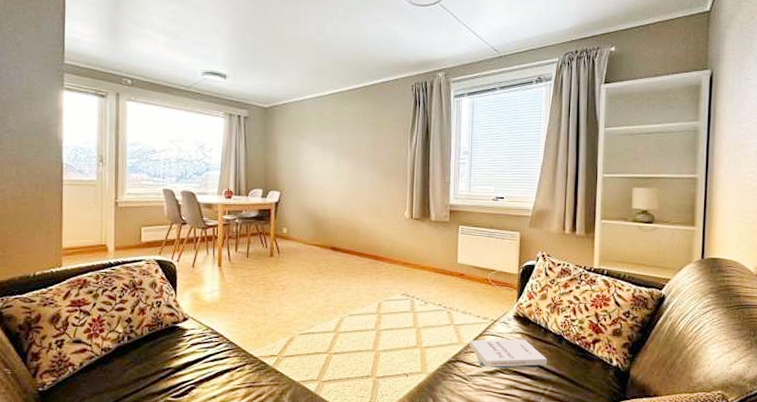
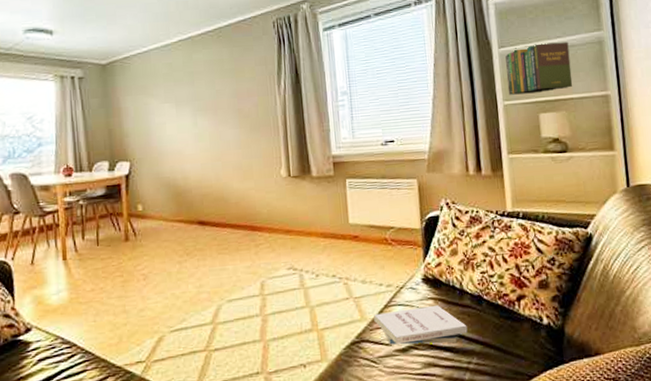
books: none [608,127,667,170] -> present [505,42,573,95]

